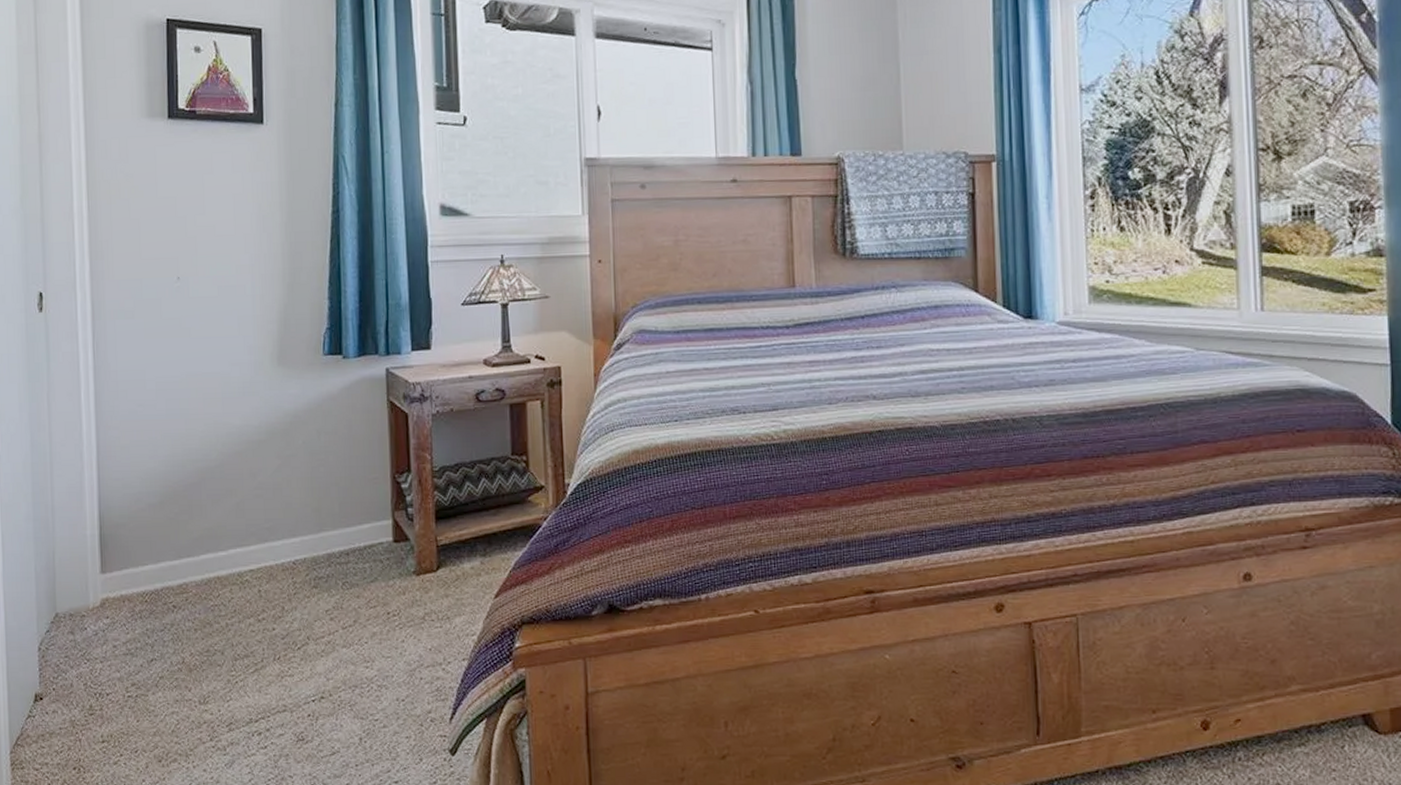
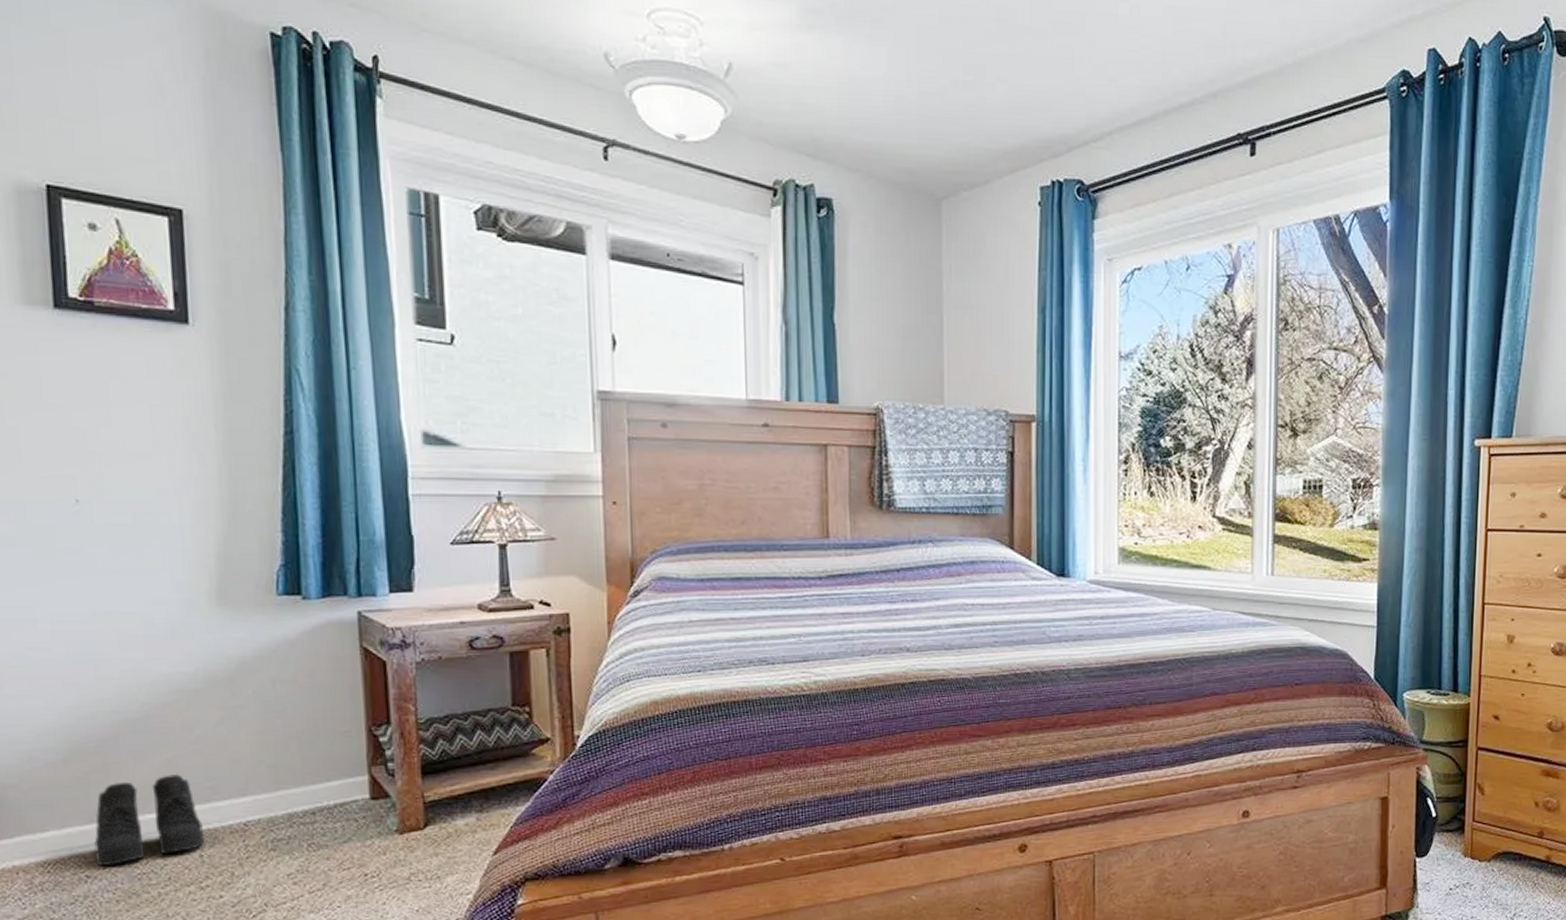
boots: none [180,516,263,597] -> present [94,774,205,865]

